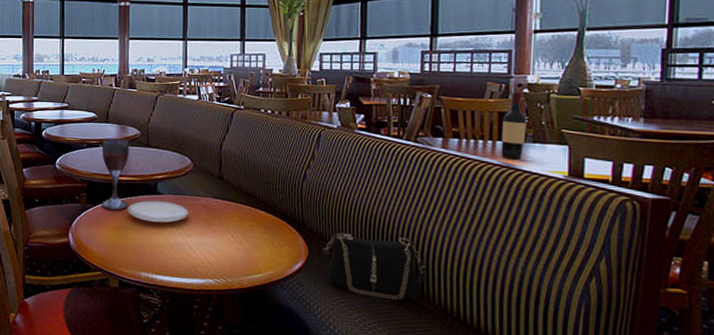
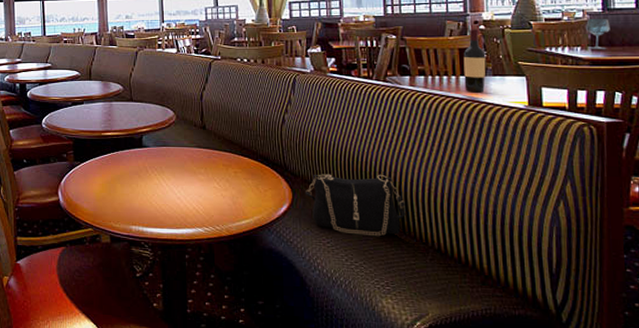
cup: present [102,138,129,210] -> none [87,95,114,165]
plate: present [127,200,188,223] -> none [114,153,174,176]
wine glass: none [639,87,667,123] -> present [585,18,610,50]

